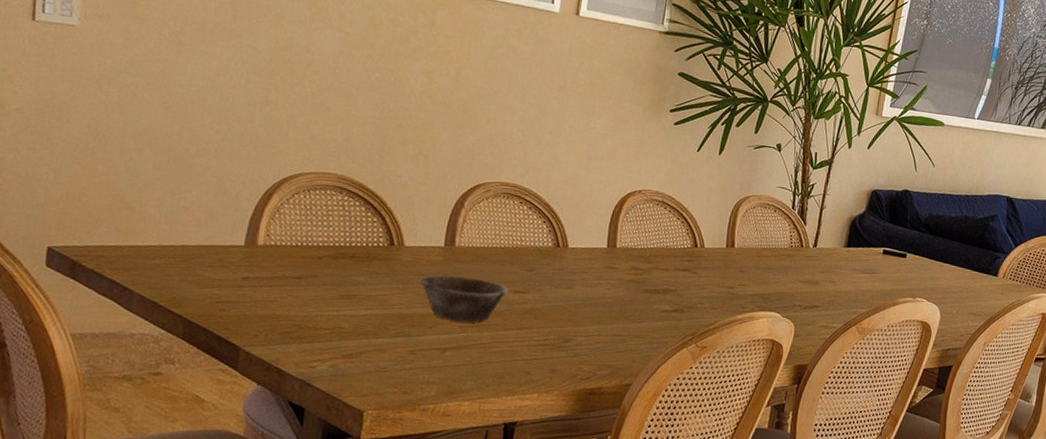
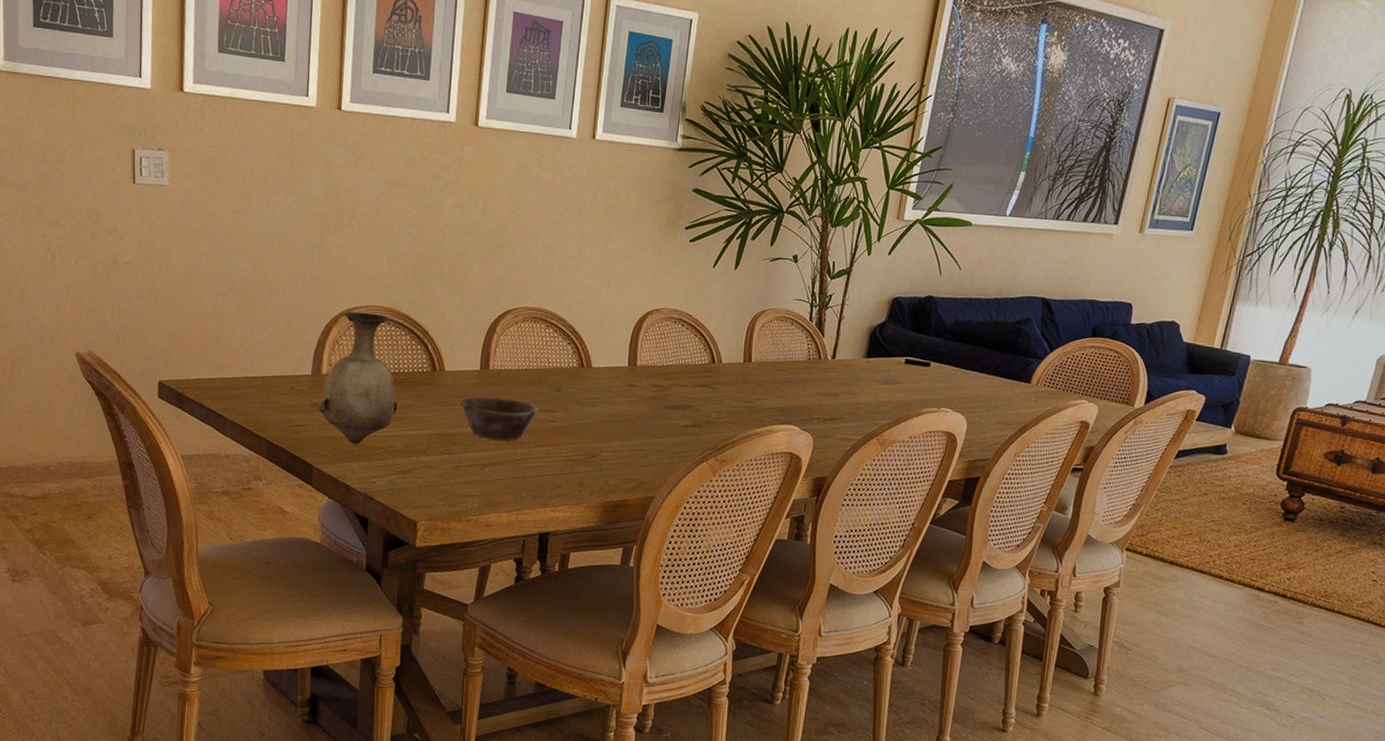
vase: none [249,177,347,324] -> present [317,311,397,444]

